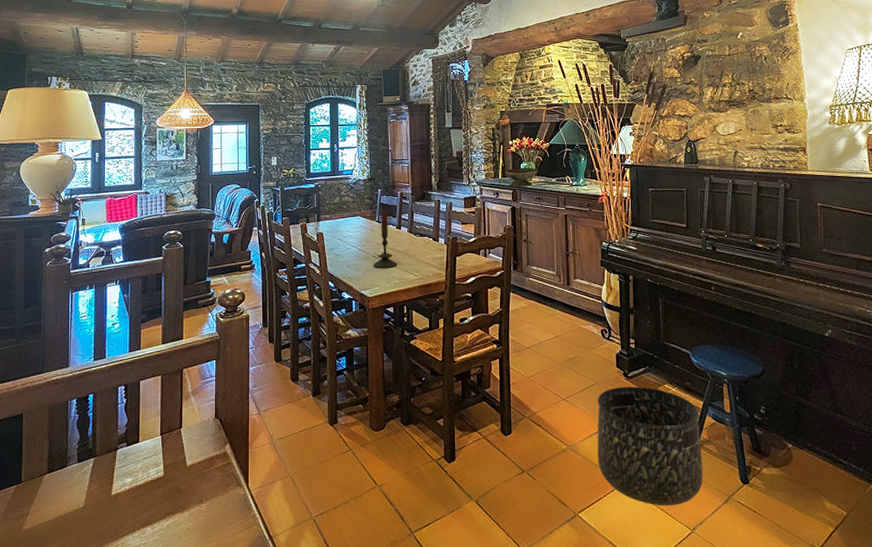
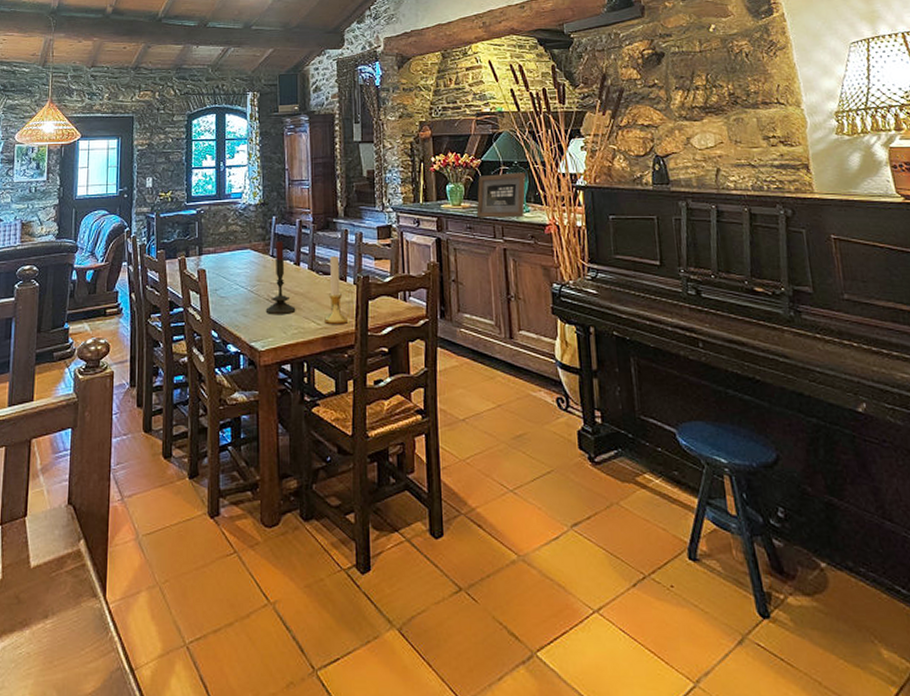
candle holder: none [421,220,439,276] -> present [324,255,348,325]
decorative bowl: present [505,167,538,187] -> none [427,189,469,213]
picture frame: none [544,153,585,191] -> present [476,172,526,218]
basket: present [597,386,703,506] -> none [555,475,706,647]

